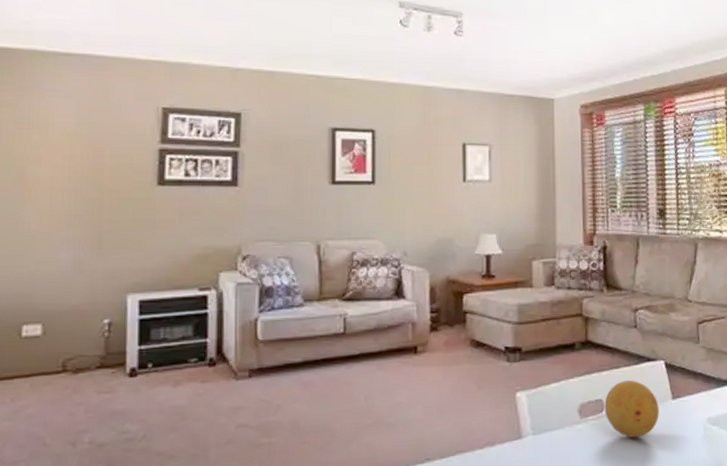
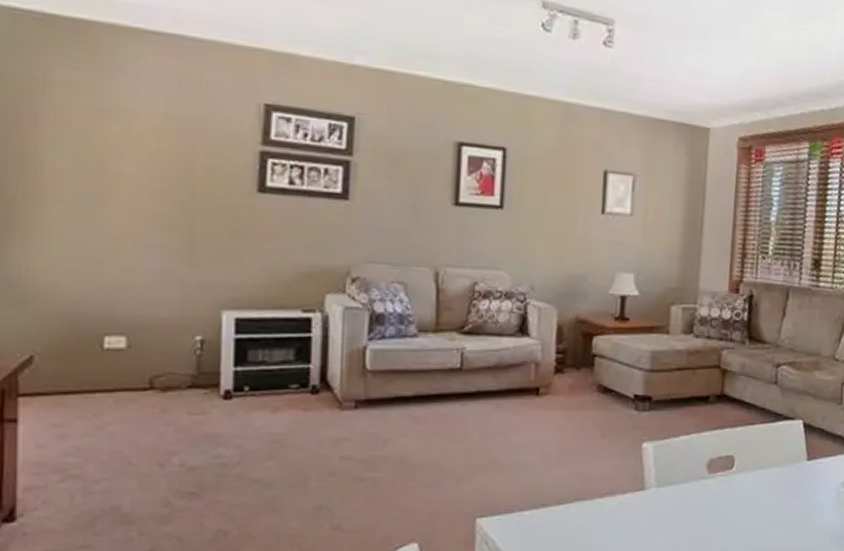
fruit: present [604,380,659,438] -> none [734,438,793,497]

